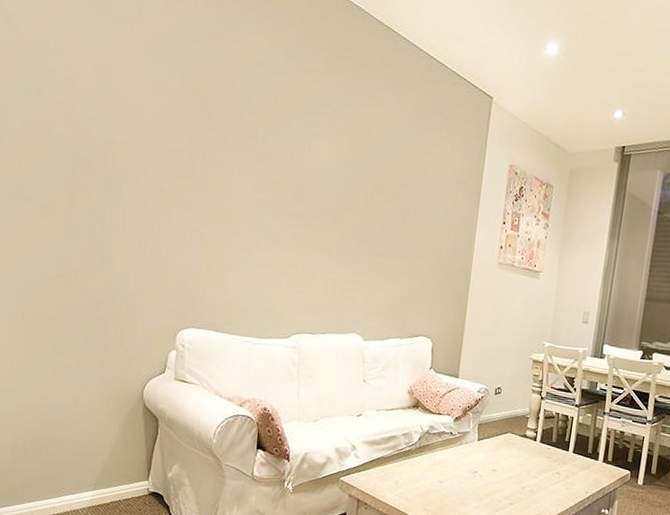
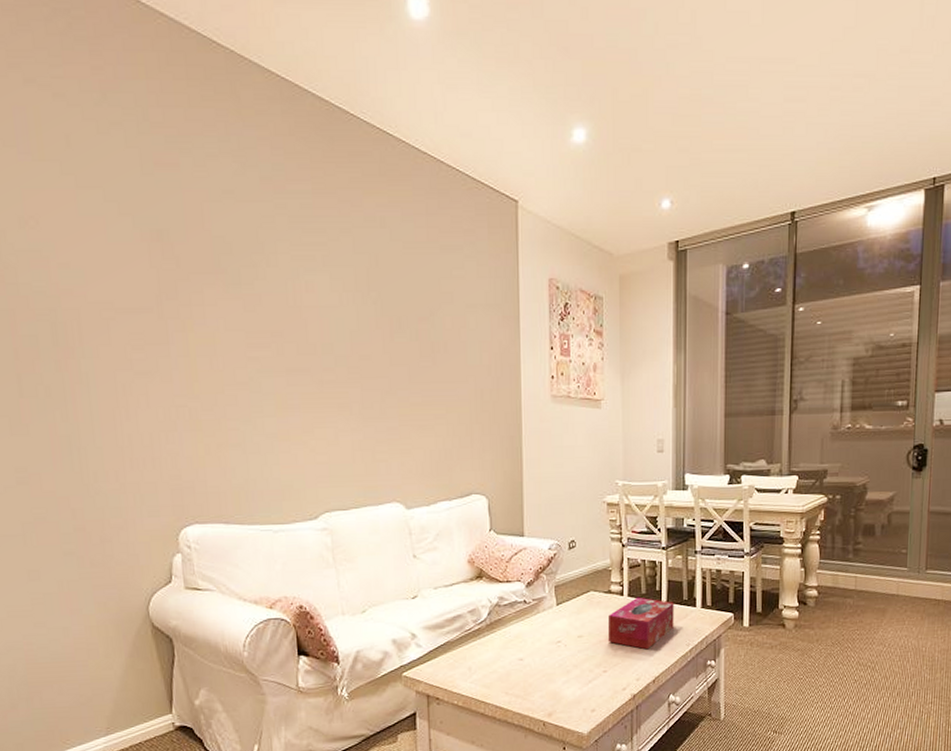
tissue box: none [517,444,579,491] -> present [607,597,674,650]

